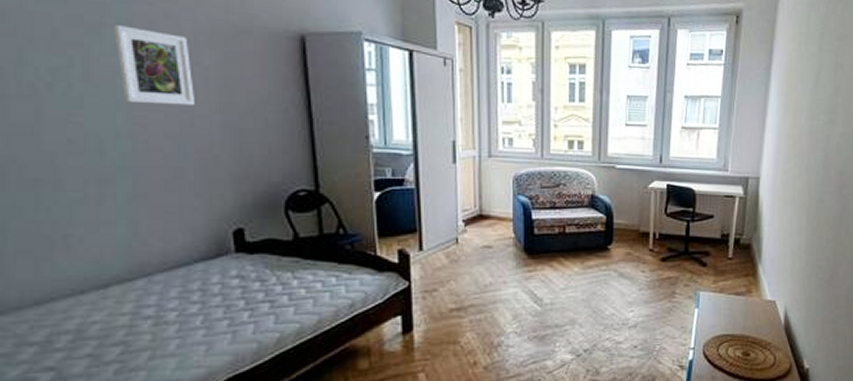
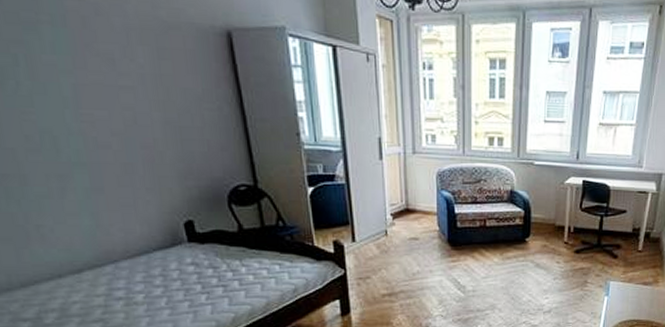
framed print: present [114,25,194,106] -> none [49,22,135,104]

